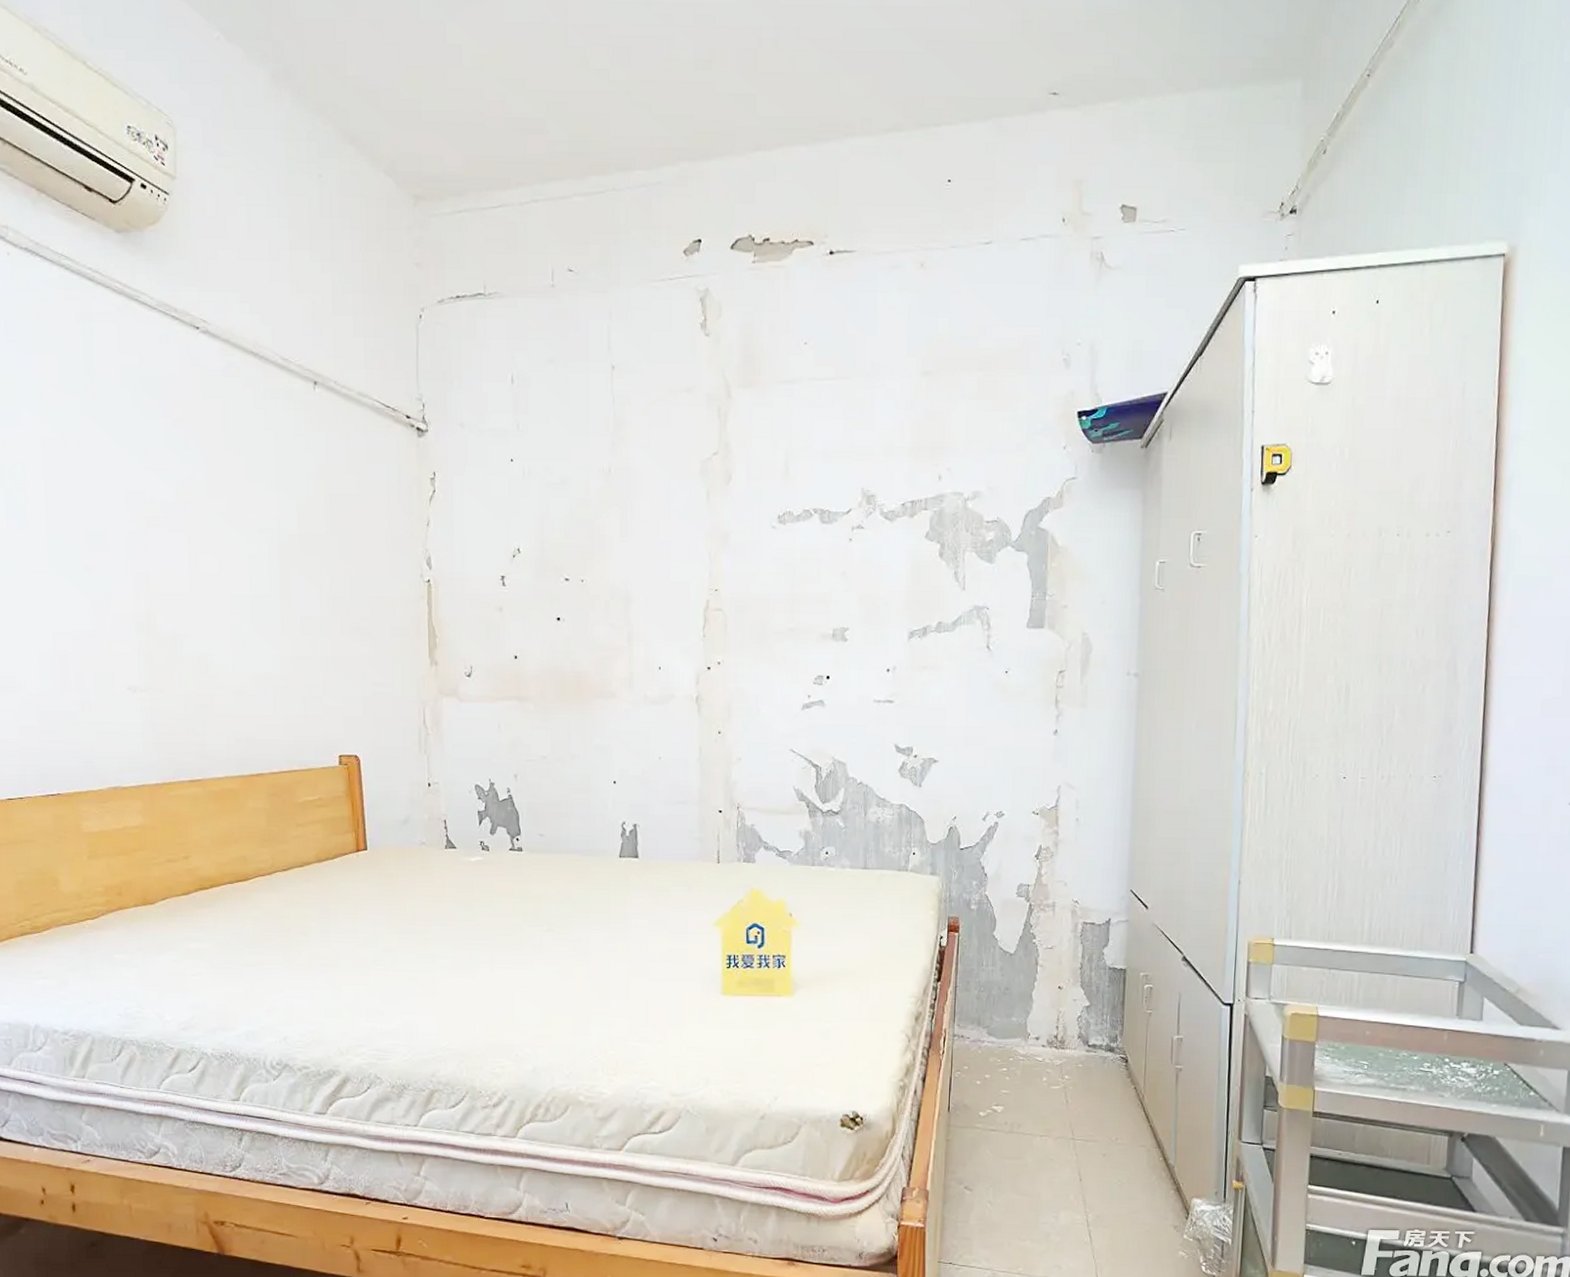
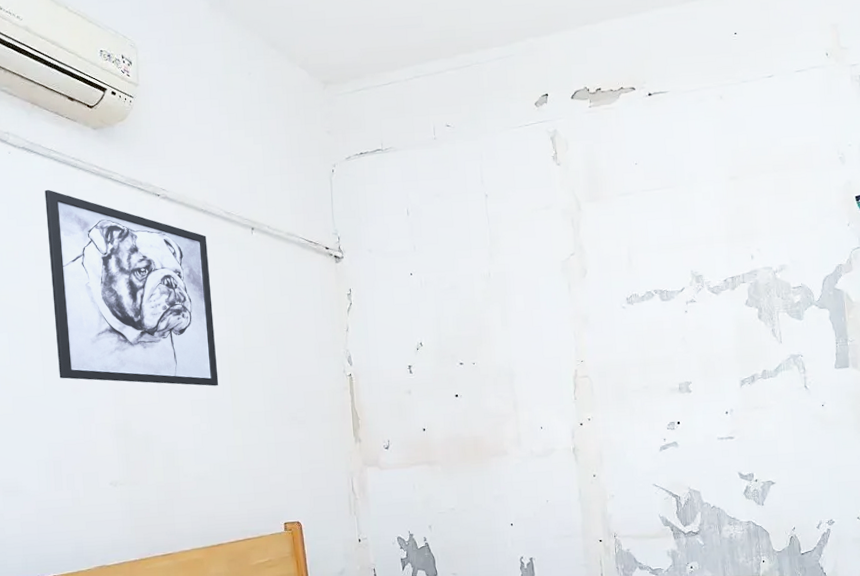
wall art: none [53,307,266,580] -> present [44,189,219,386]

